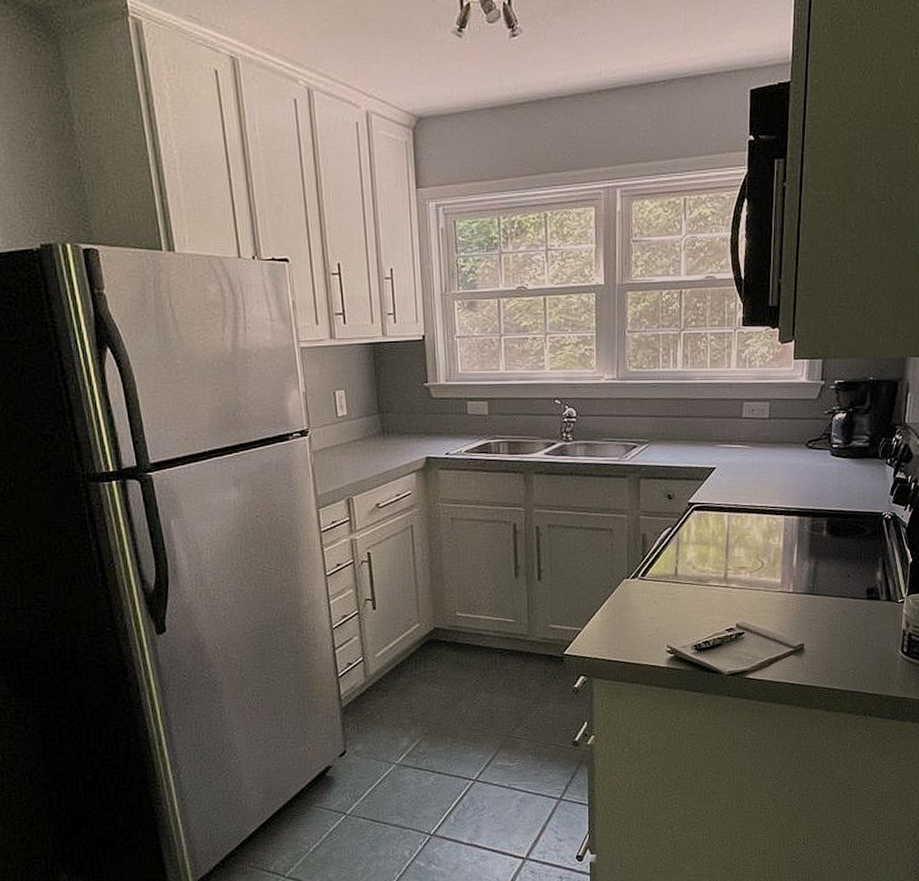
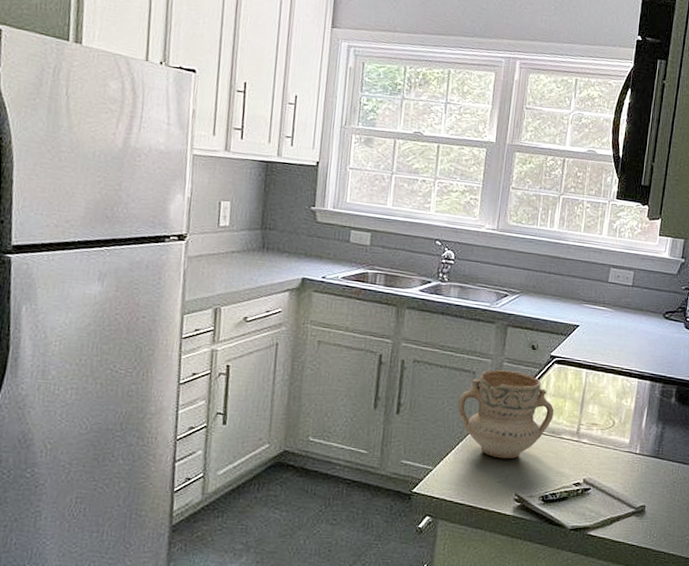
mug: none [598,523,698,613] -> present [457,370,554,459]

